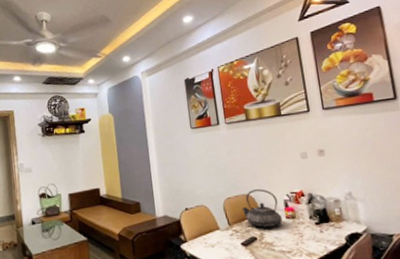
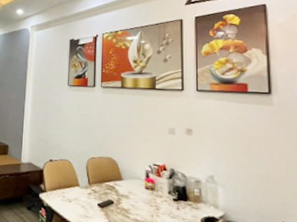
teapot: present [241,189,283,228] -> none [103,154,142,194]

